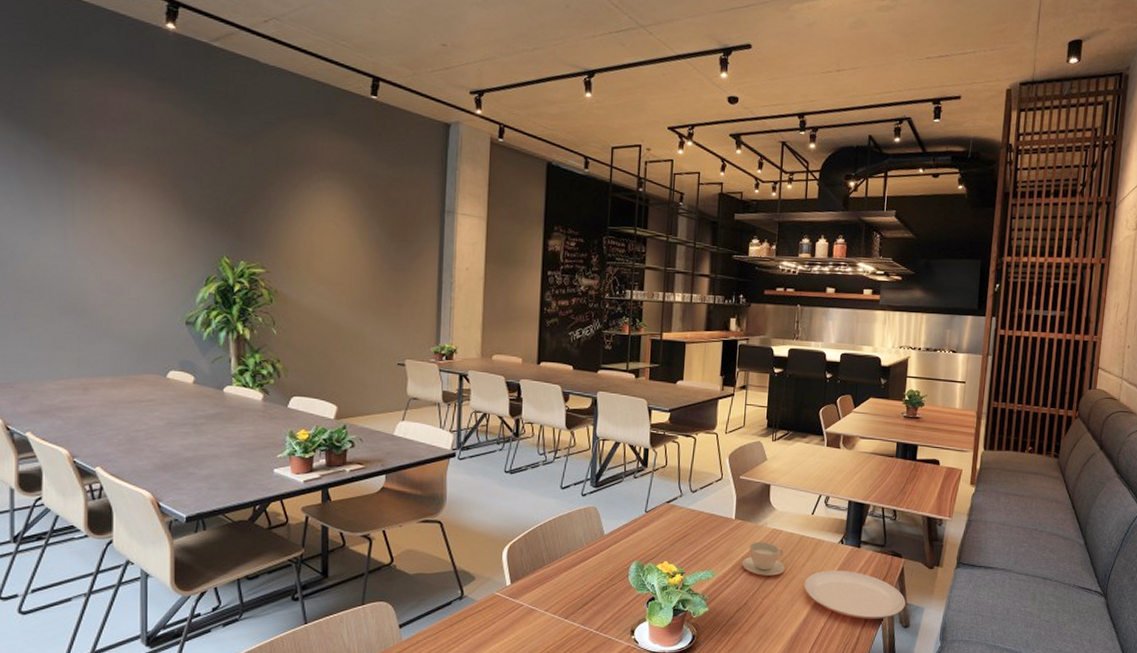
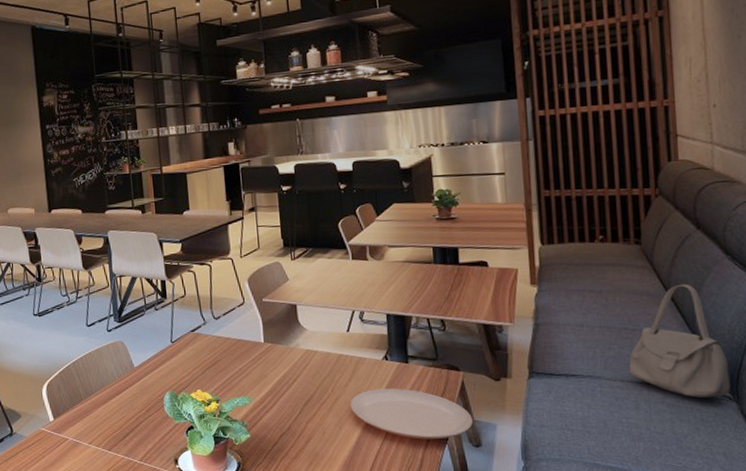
teacup: present [741,542,785,576] -> none [278,363,326,399]
handbag: none [1033,495,1105,593] -> present [629,283,730,398]

